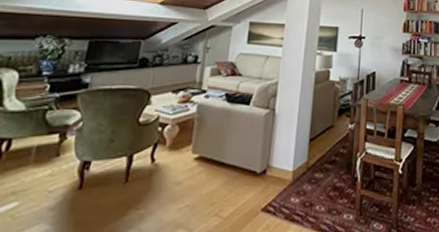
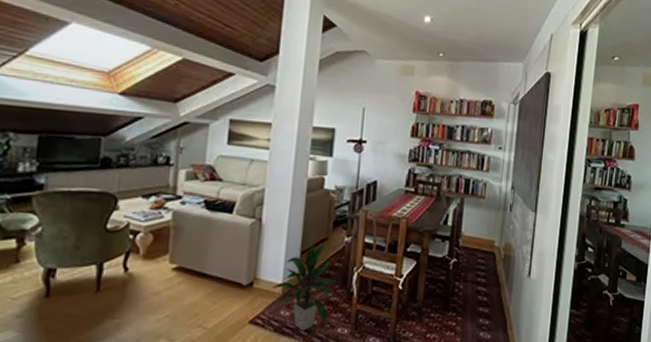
indoor plant: none [282,129,342,218] -> present [271,242,336,331]

